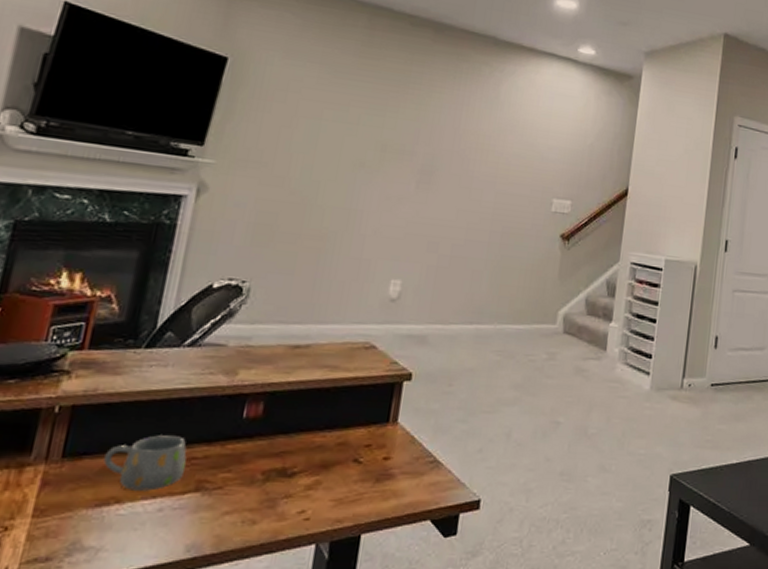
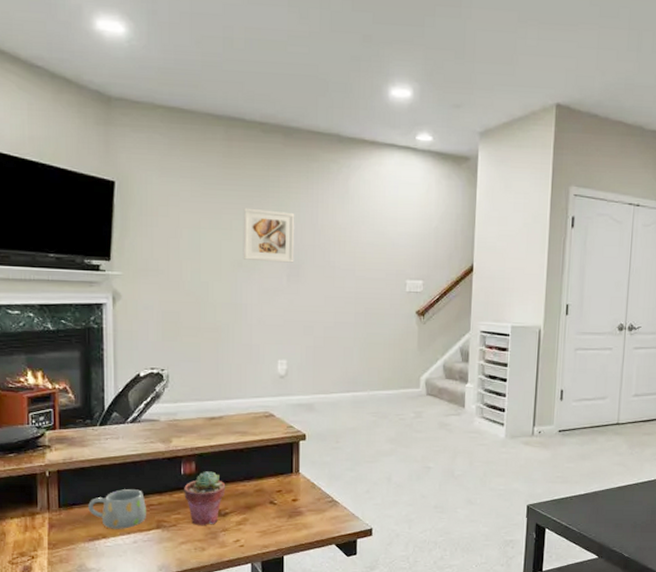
potted succulent: none [240,415,300,490] -> present [184,471,226,526]
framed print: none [367,102,435,168] -> present [243,208,295,263]

